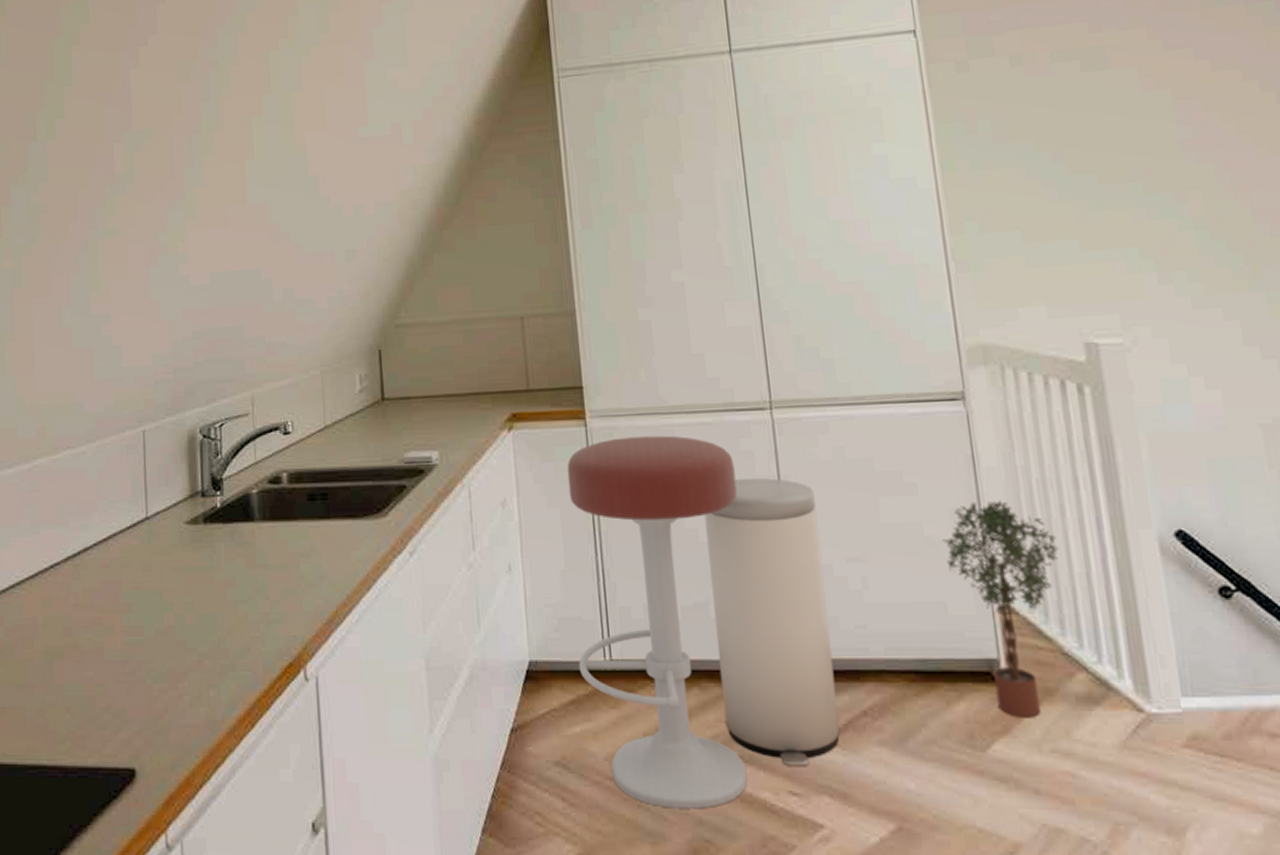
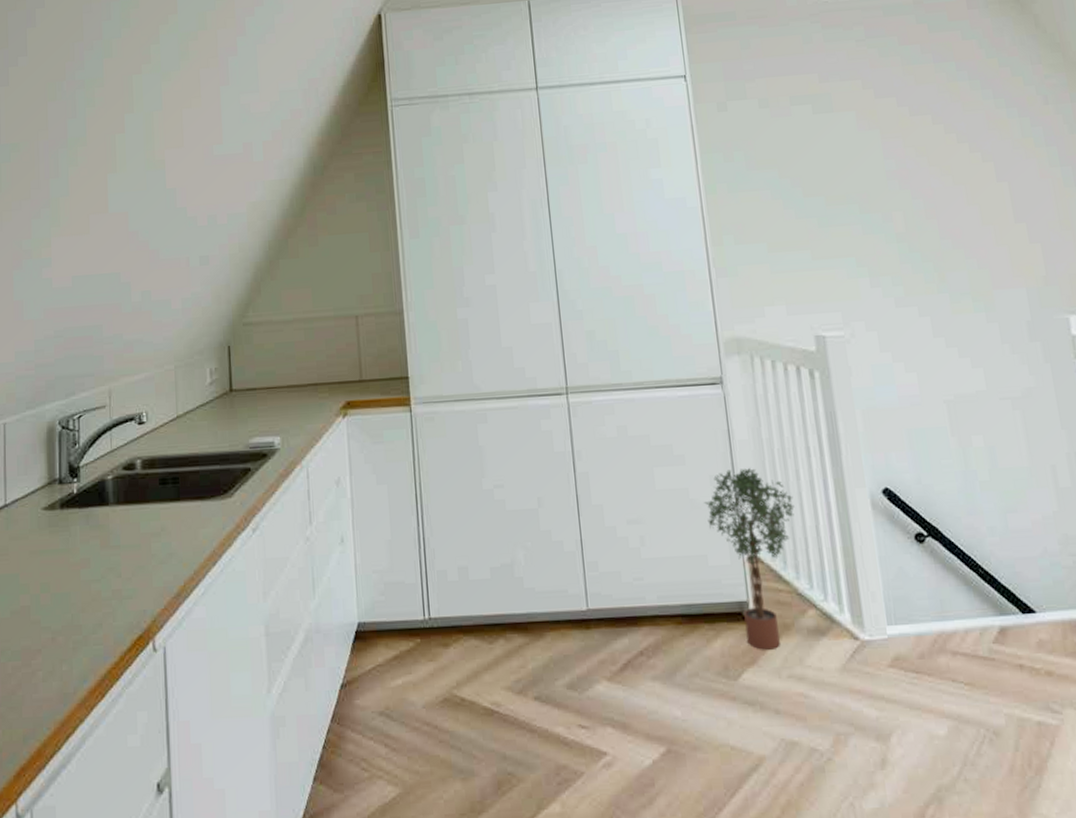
bar stool: present [567,435,748,809] -> none [394,418,545,747]
pedal bin: present [704,478,841,767] -> none [511,454,622,704]

